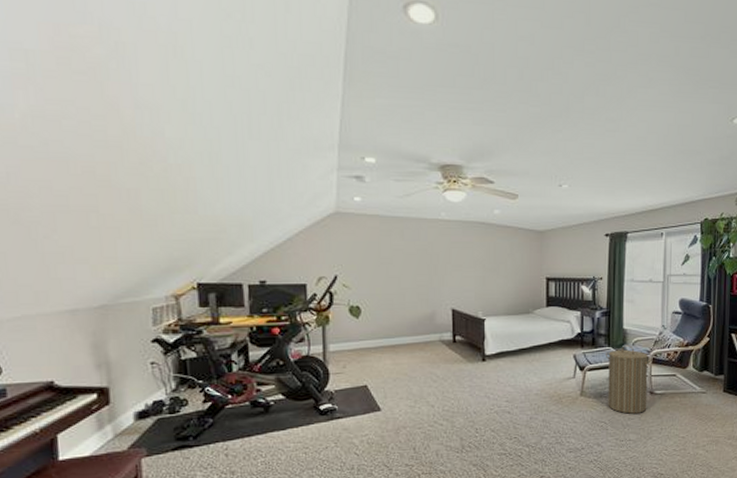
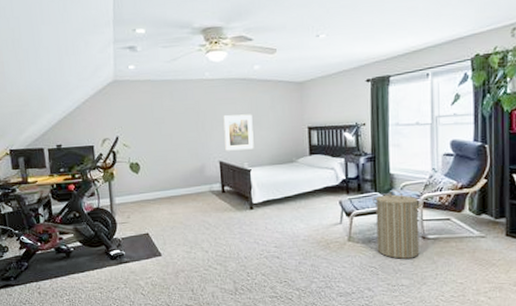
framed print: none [458,260,490,298] -> present [223,114,254,151]

